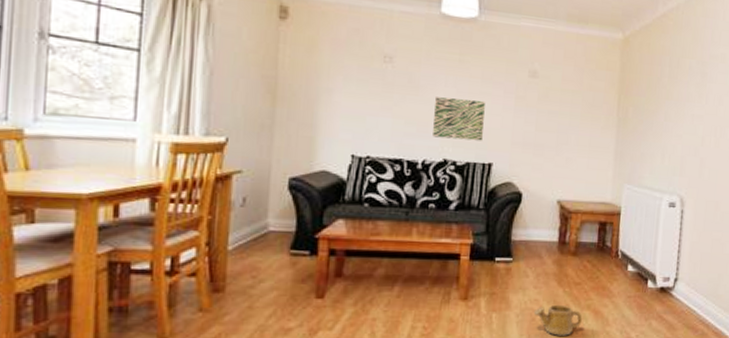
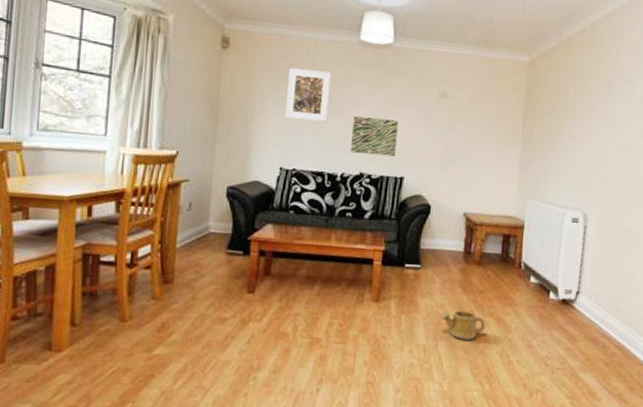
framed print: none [356,43,410,104] -> present [285,68,332,123]

